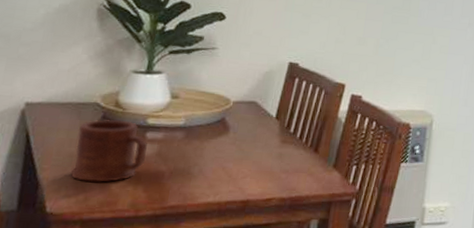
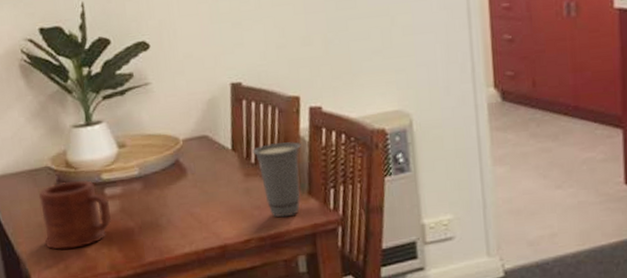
cup: none [293,118,337,184] -> present [252,141,301,218]

